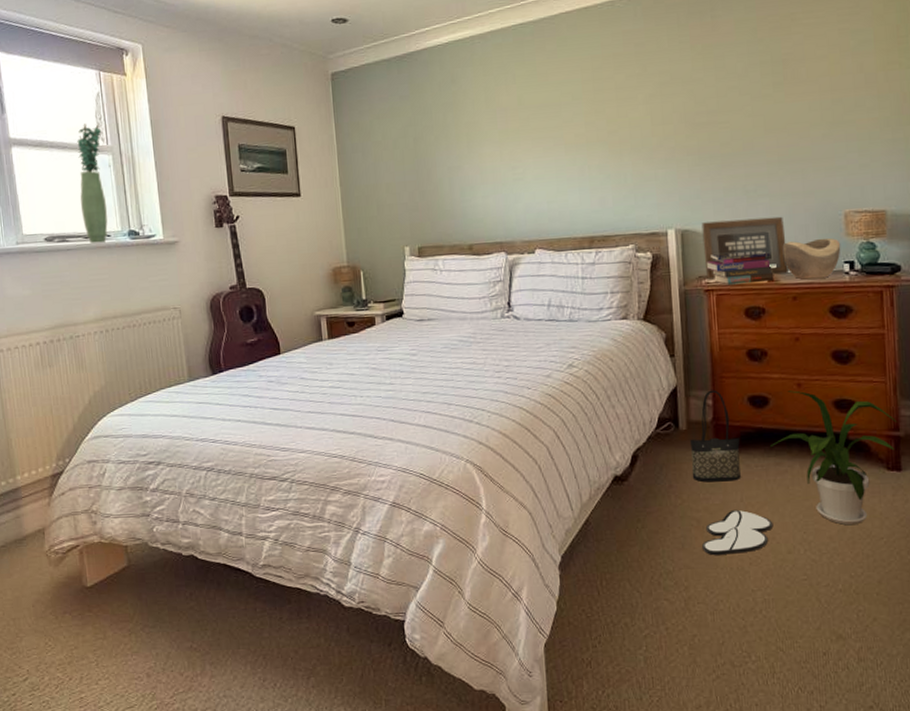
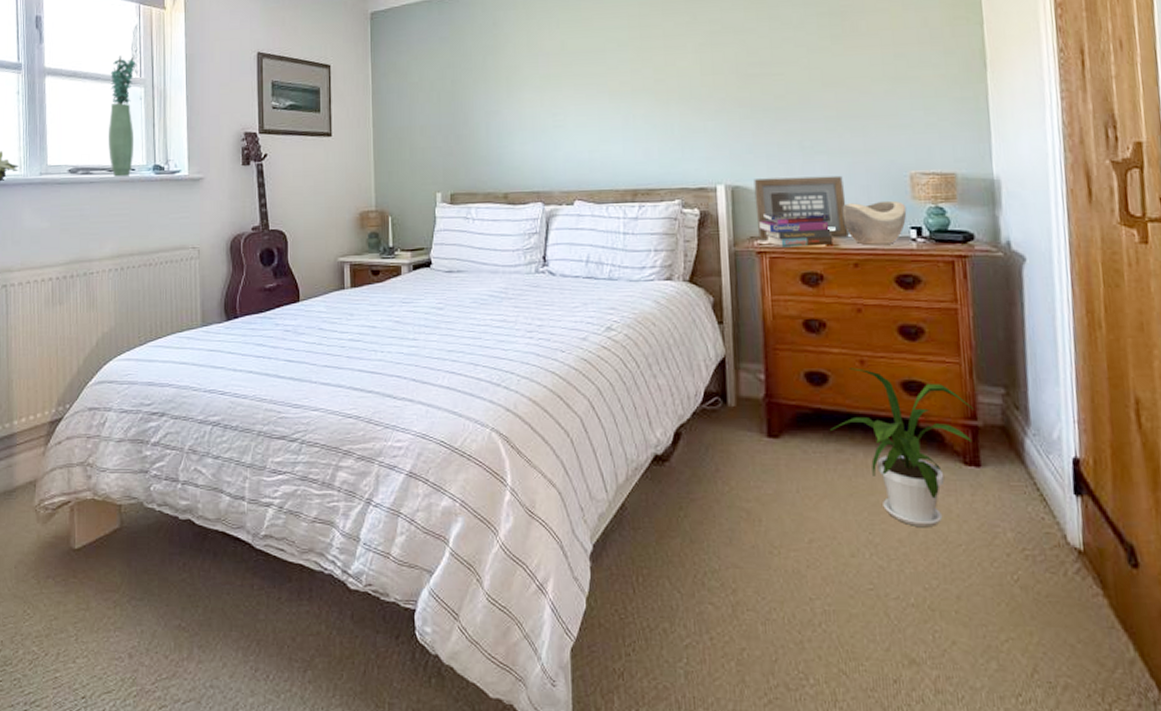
tote bag: present [689,390,741,483] -> none [739,363,797,468]
slippers: present [702,509,774,555] -> none [753,501,834,554]

